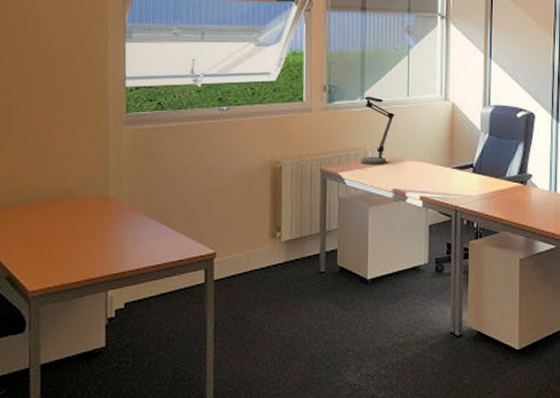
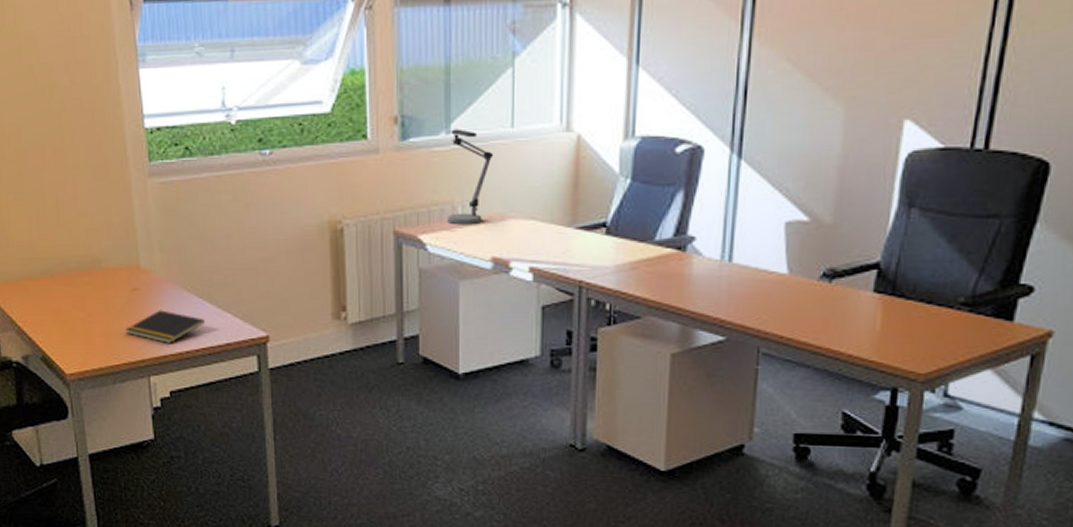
notepad: none [89,233,161,262] -> present [125,310,204,344]

